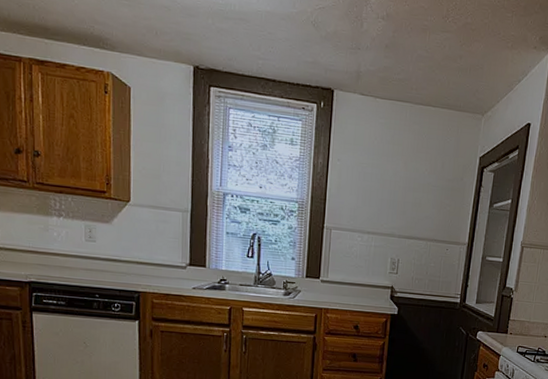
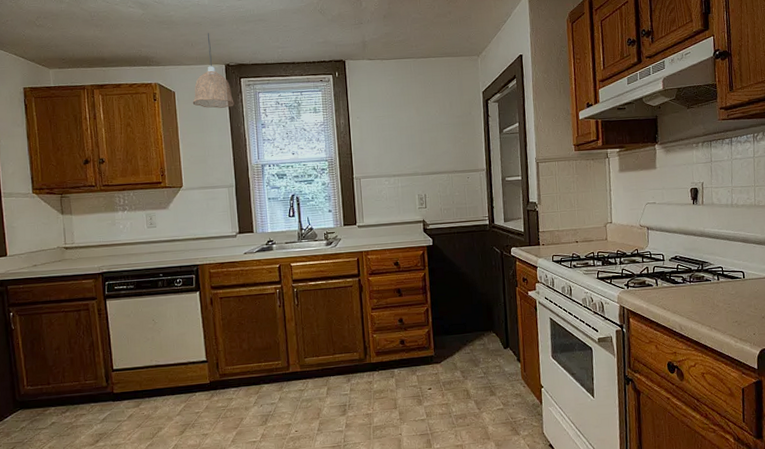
pendant lamp: none [150,22,201,119] -> present [192,33,235,108]

